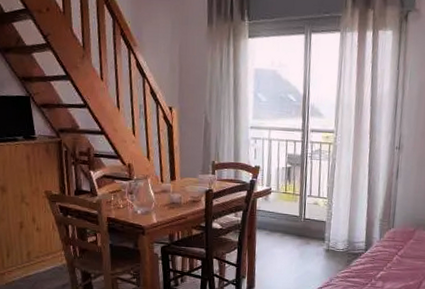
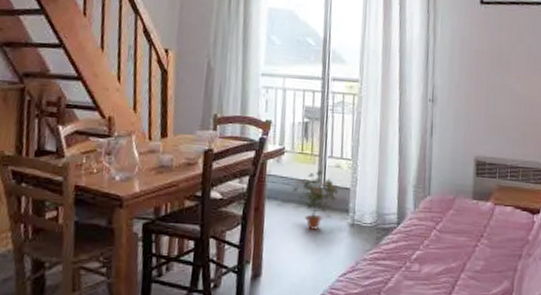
potted plant: none [278,206,317,254] -> present [292,169,339,230]

